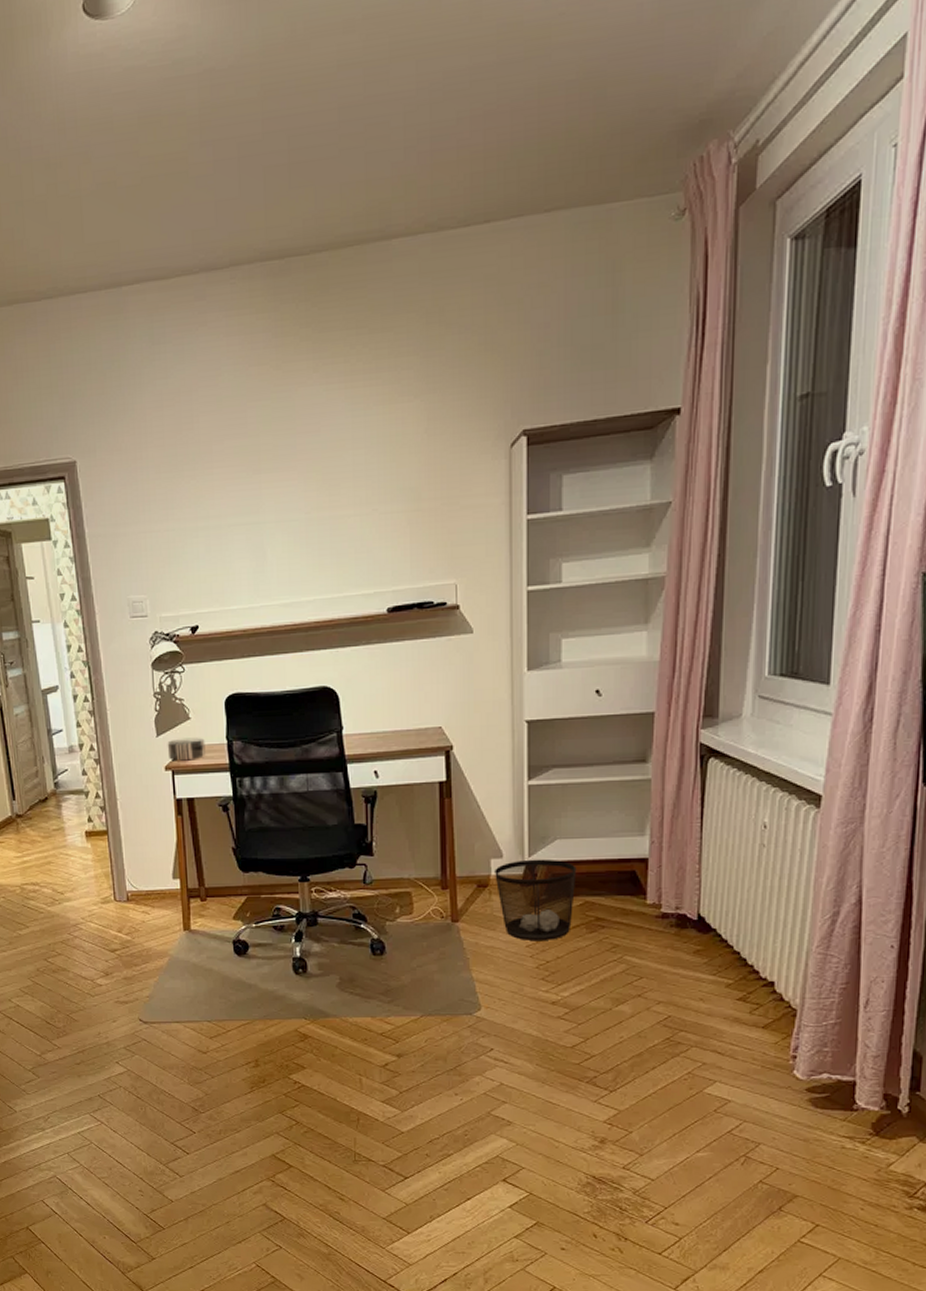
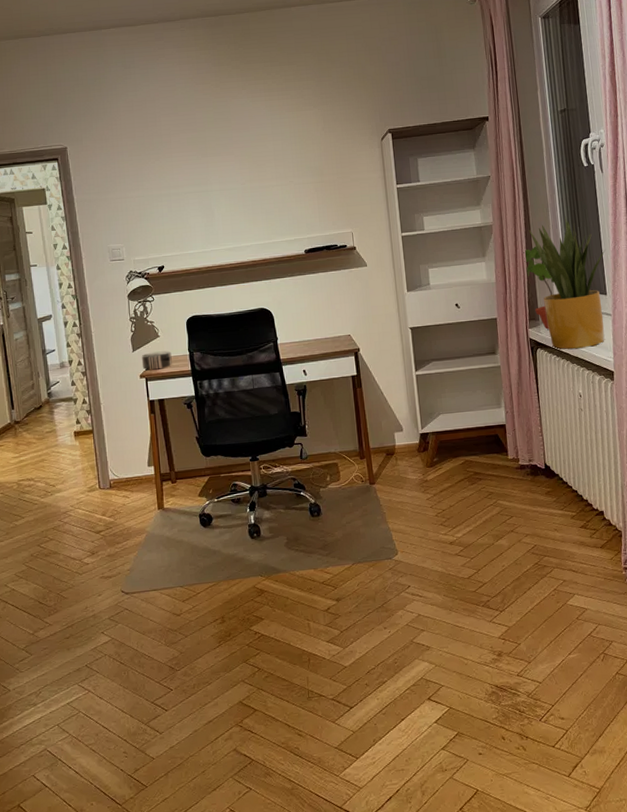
waste bin: present [495,859,577,940] -> none [398,430,458,495]
potted plant: none [707,608,749,732] -> present [523,245,554,330]
planter: none [720,564,839,760] -> present [528,216,606,349]

